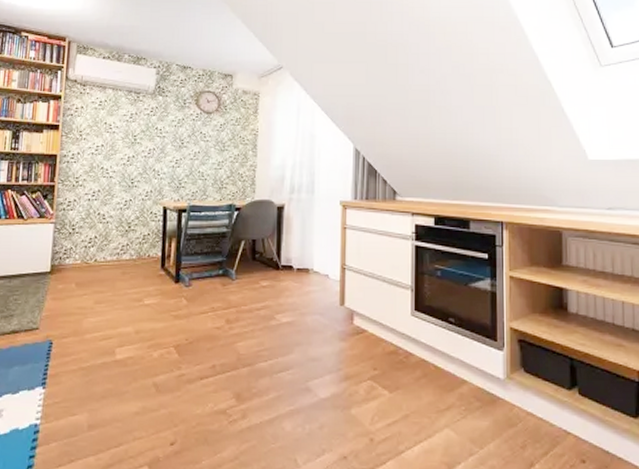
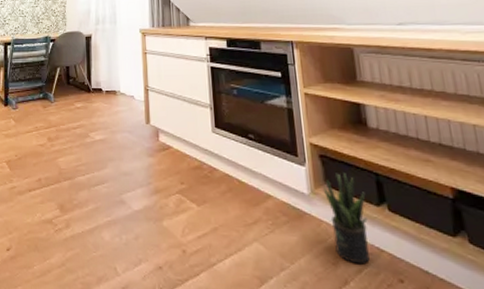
potted plant: none [519,357,559,447] -> present [324,173,370,265]

